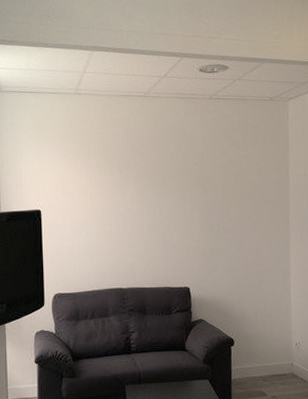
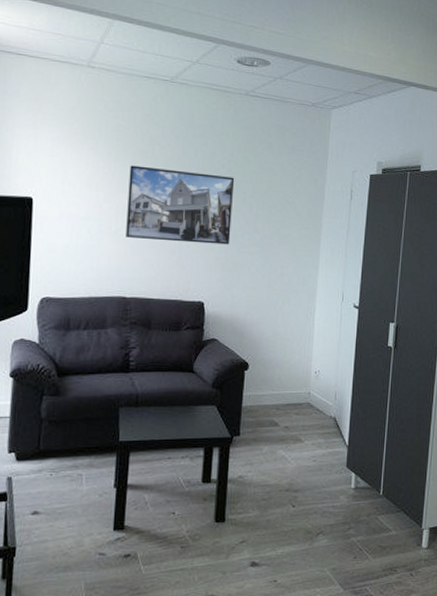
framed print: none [116,172,208,236] -> present [126,165,235,245]

